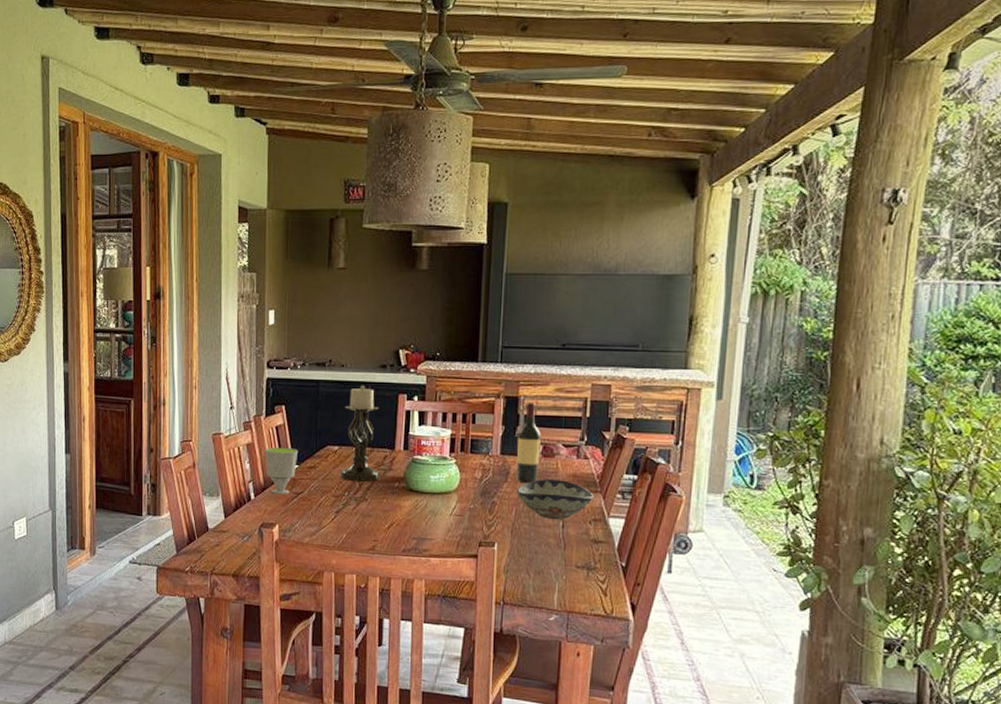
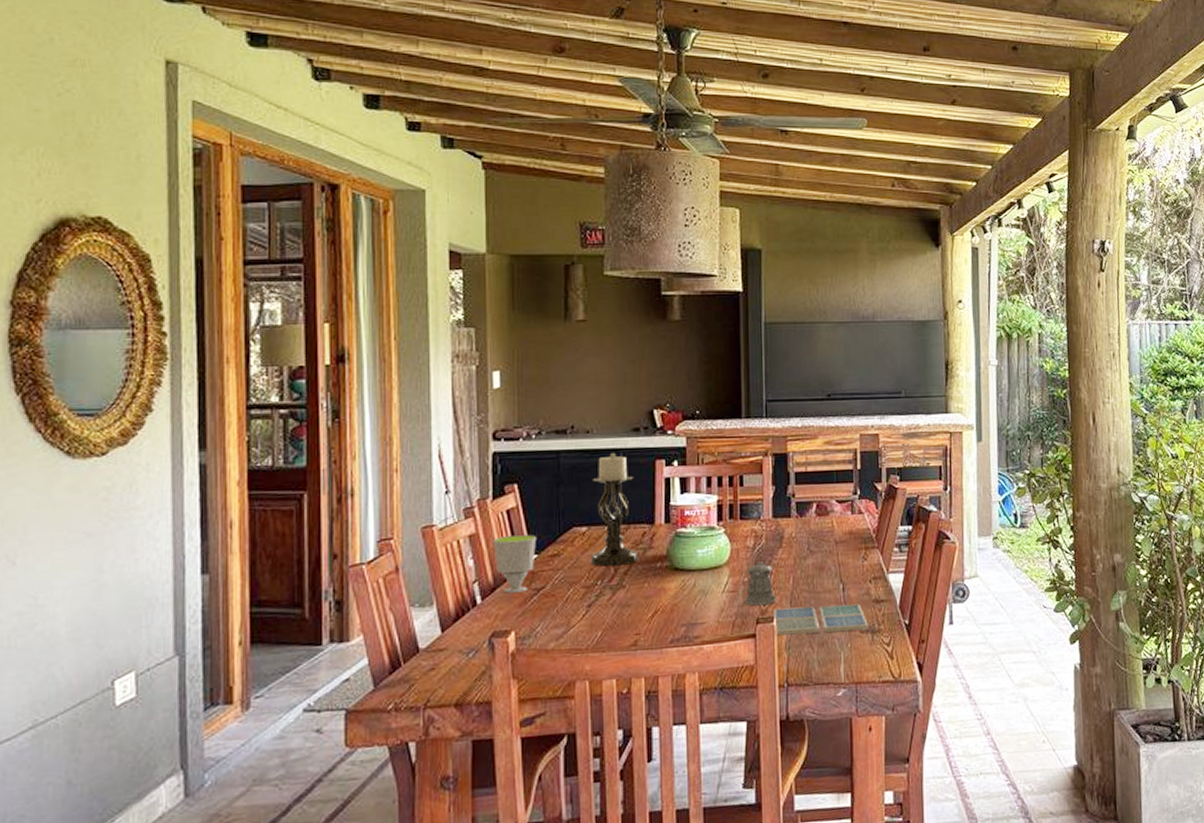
pepper shaker: none [468,492,499,531] -> present [743,562,777,606]
drink coaster: none [494,536,585,566] -> present [772,604,868,636]
wine bottle: present [516,401,541,483] -> none [788,457,814,546]
decorative bowl: present [517,479,594,519] -> none [793,539,872,583]

